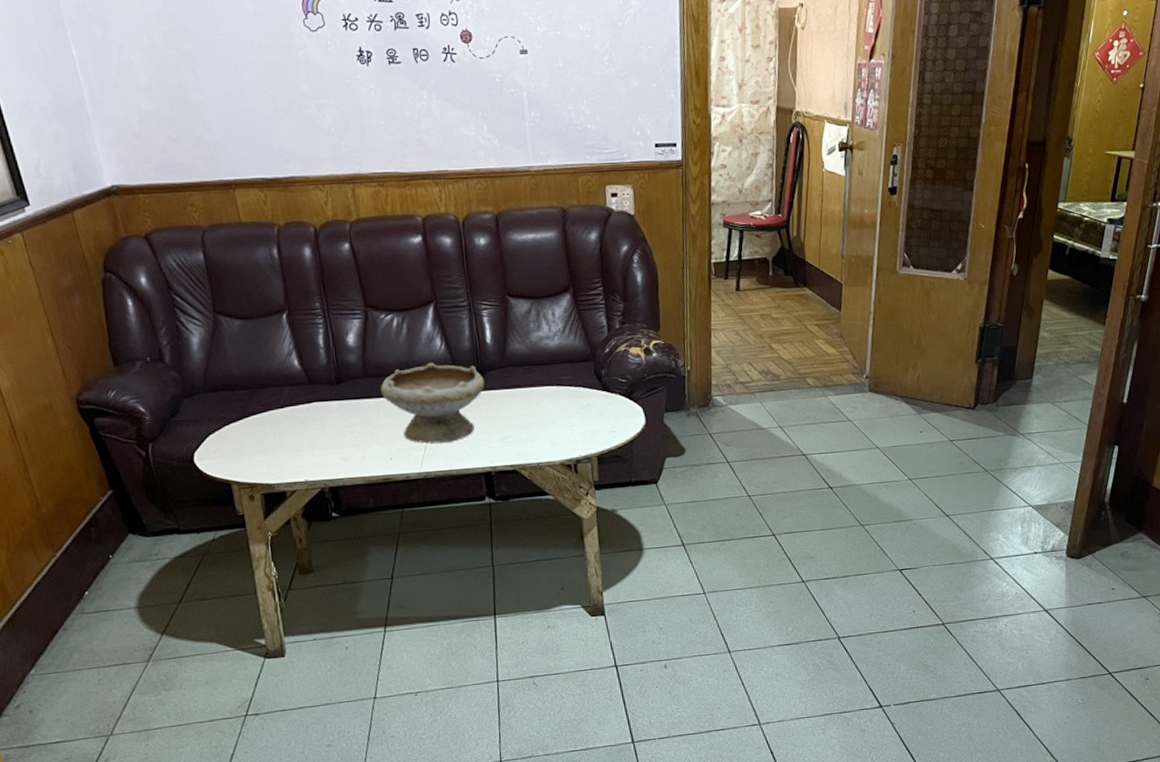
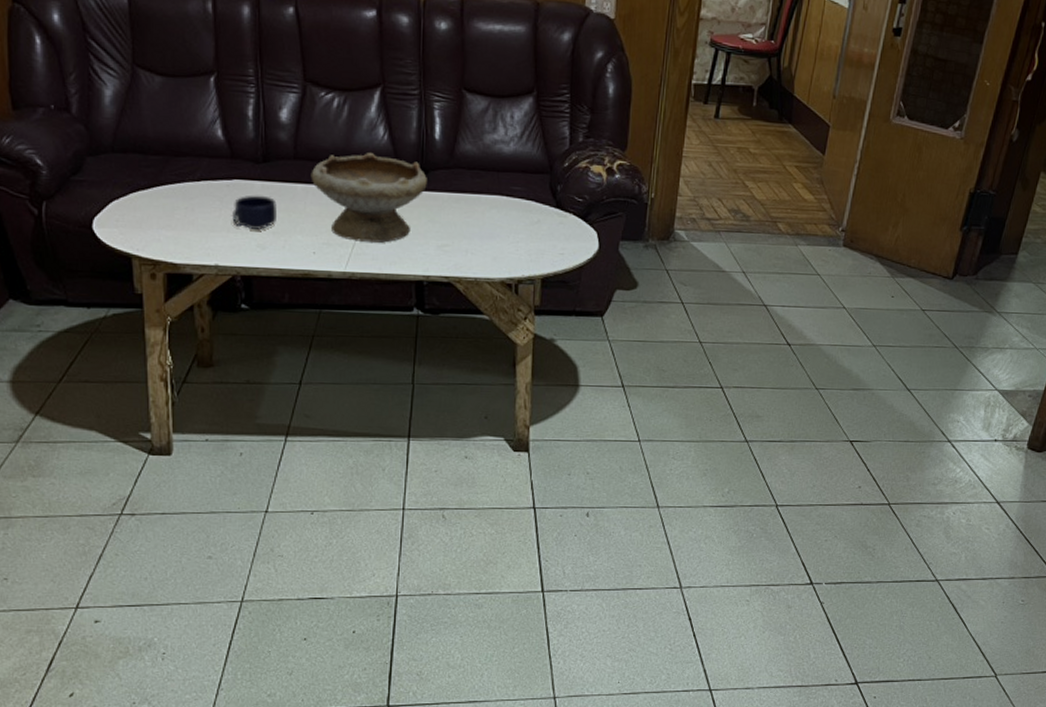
mug: none [314,413,355,445] -> present [231,195,277,229]

